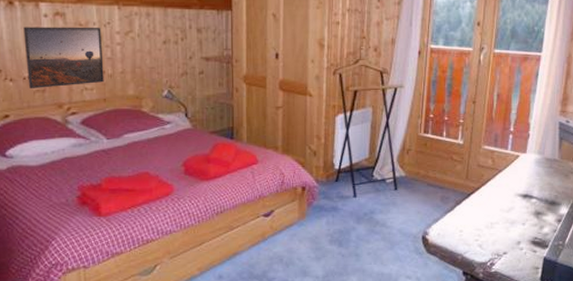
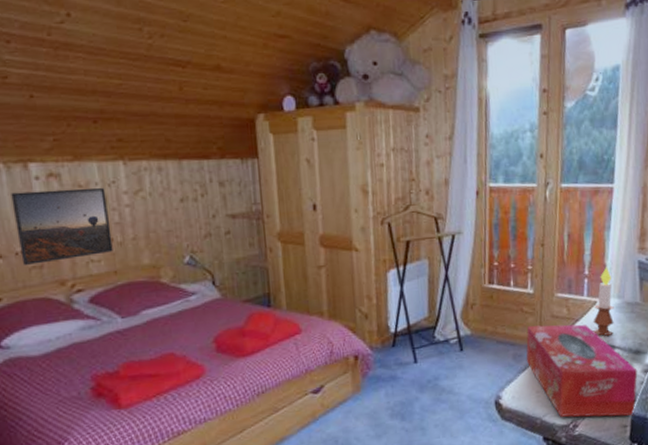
tissue box: none [452,172,552,260] -> present [526,324,638,417]
candle: none [514,125,535,187] -> present [593,267,614,336]

